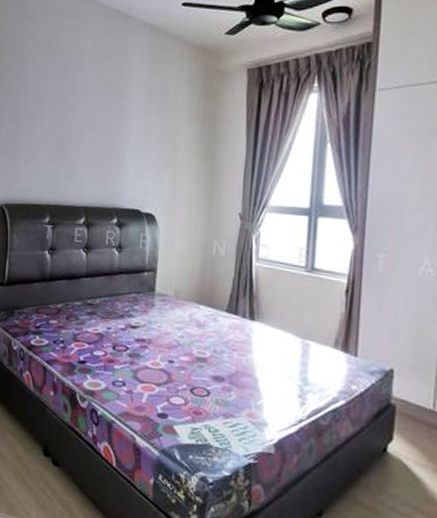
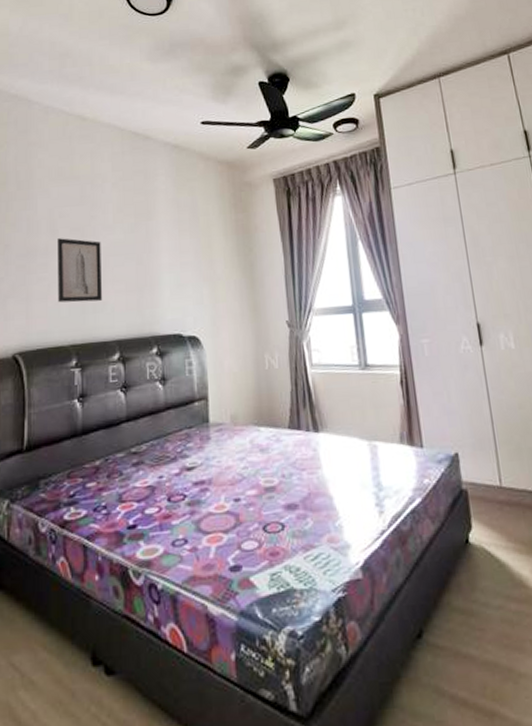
wall art: none [38,109,78,169] -> present [57,238,102,303]

